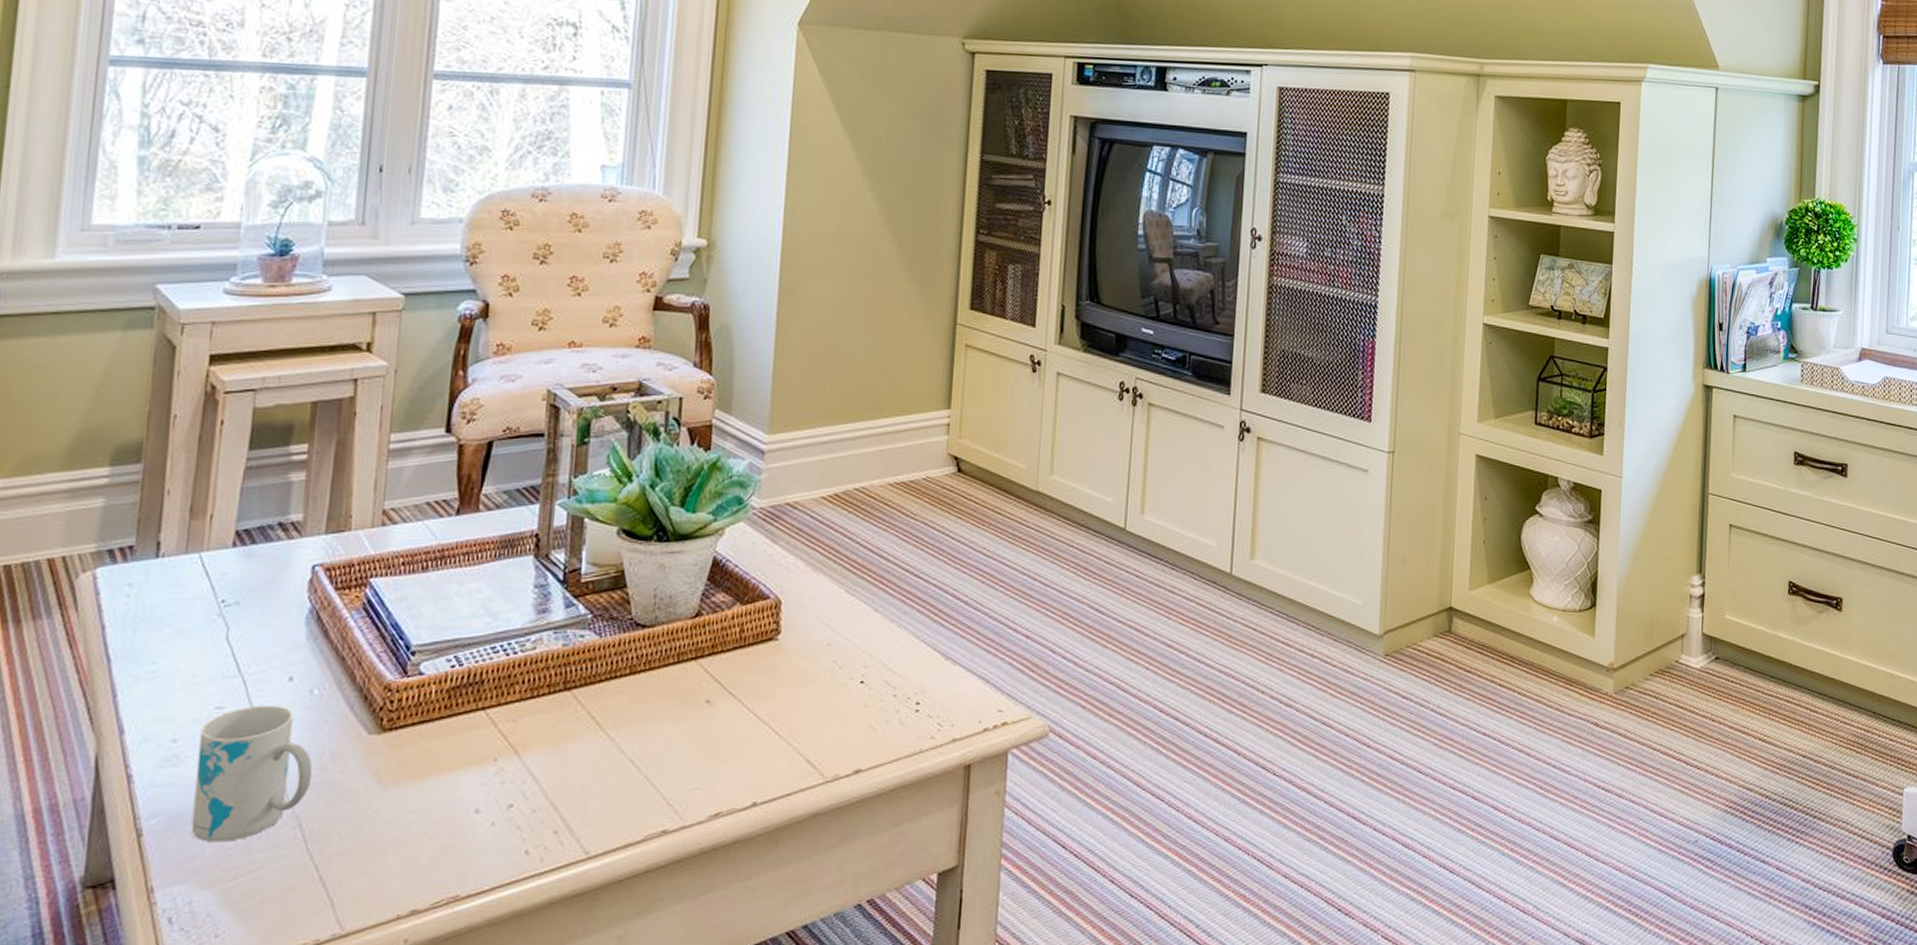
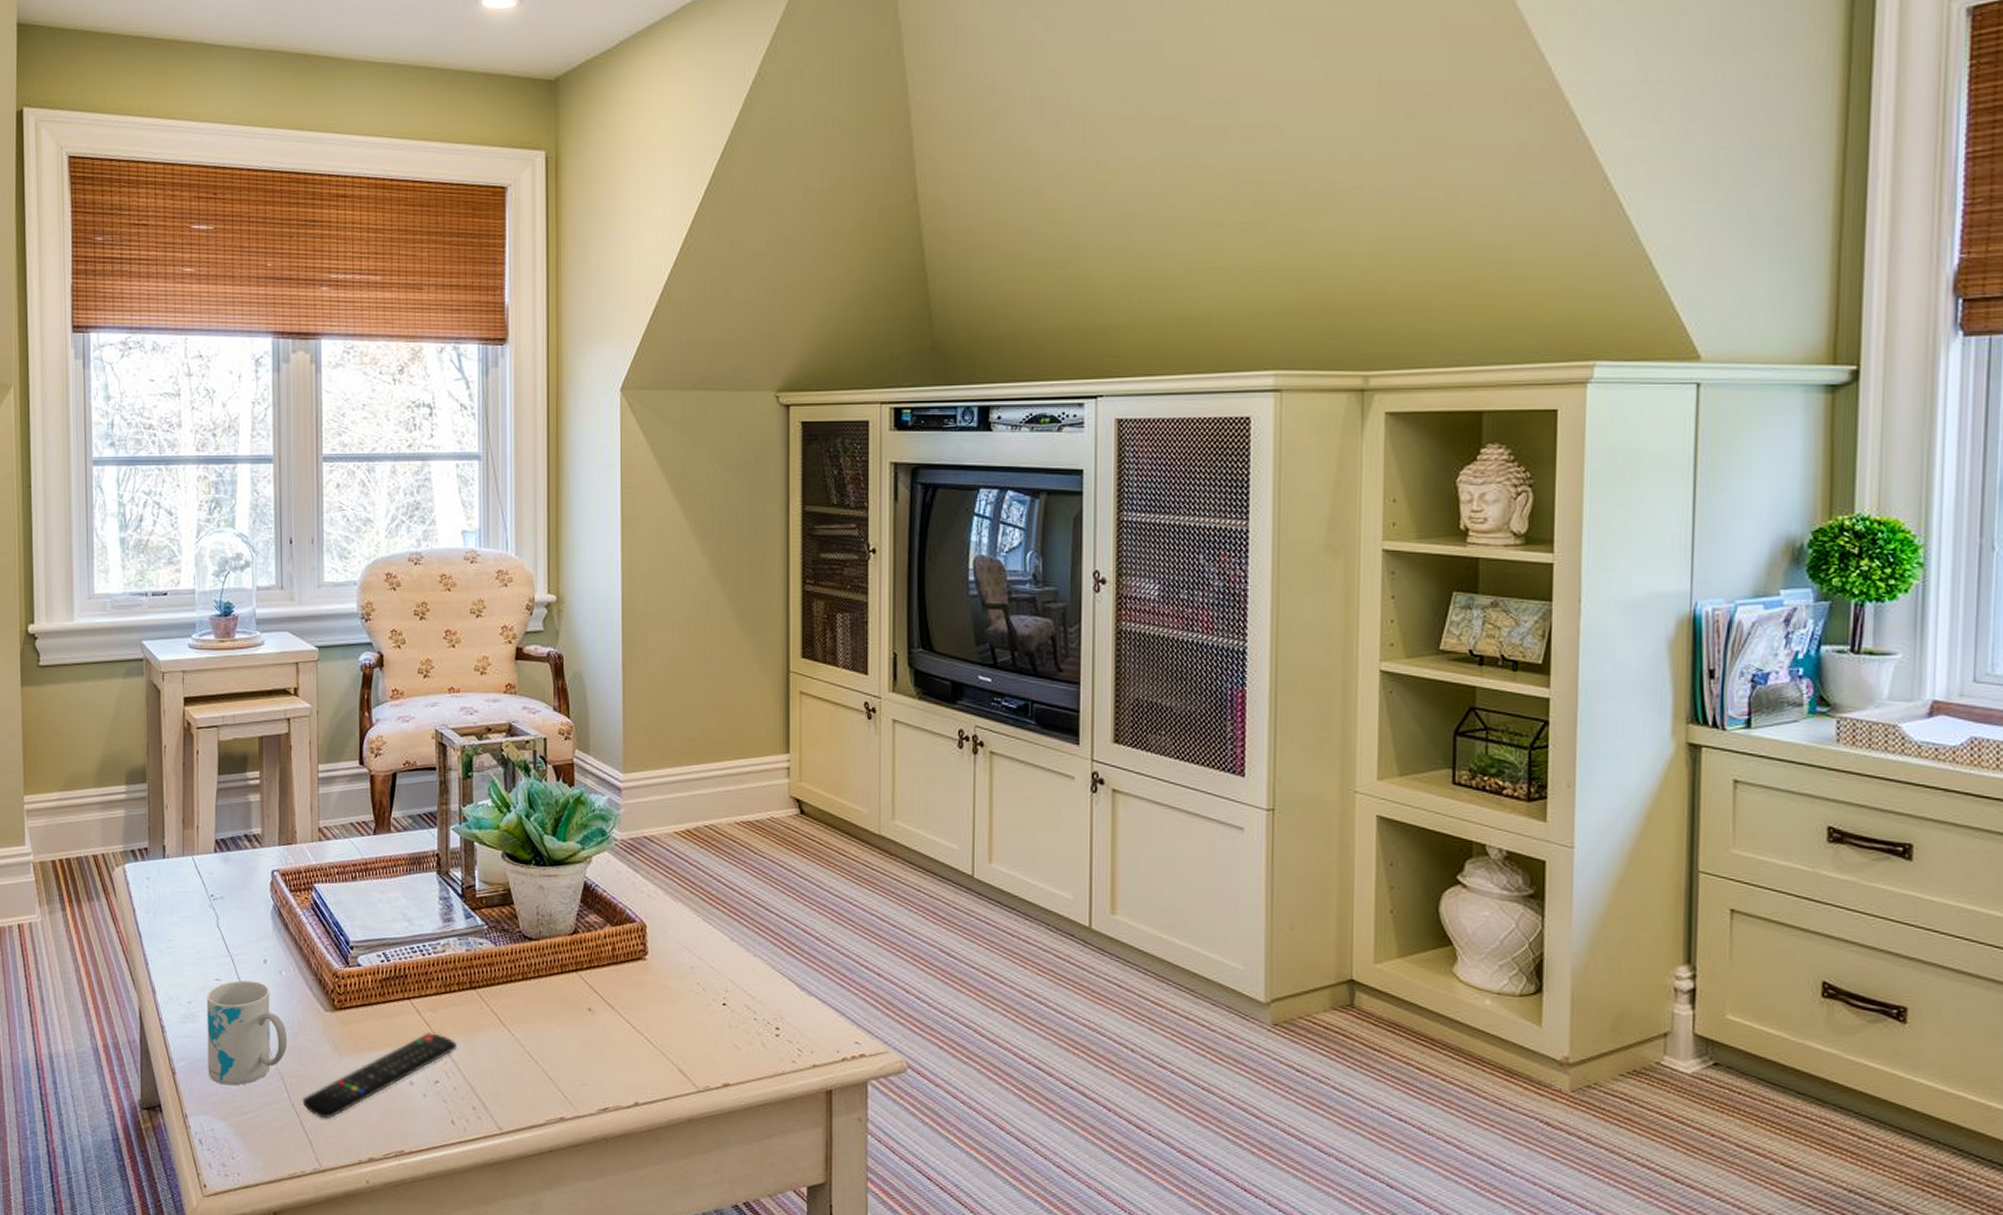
remote control: none [324,747,542,868] -> present [302,1033,458,1118]

